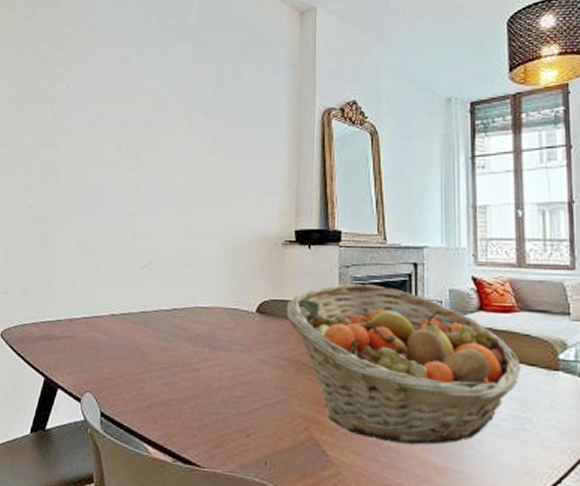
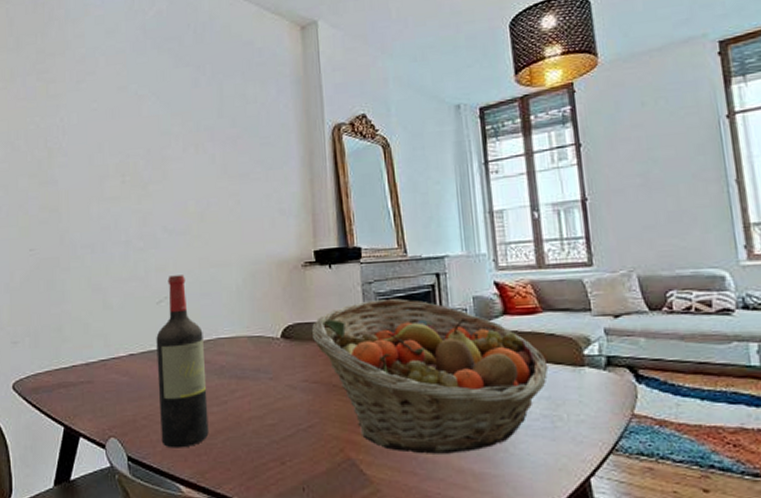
wine bottle: none [134,242,182,410] -> present [156,275,209,448]

